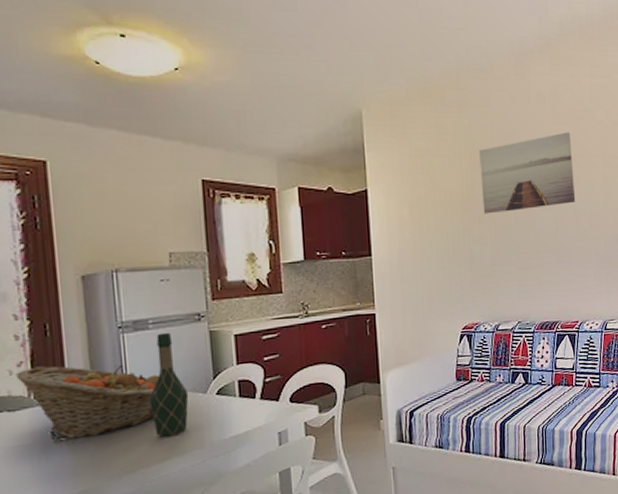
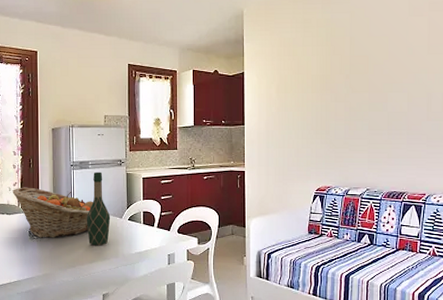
wall art: present [479,132,576,214] -> none [339,22,429,94]

